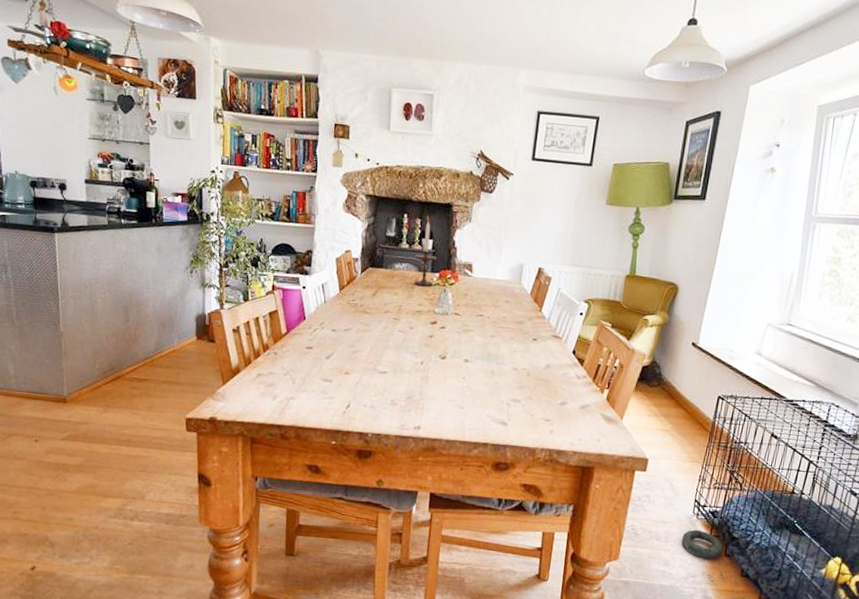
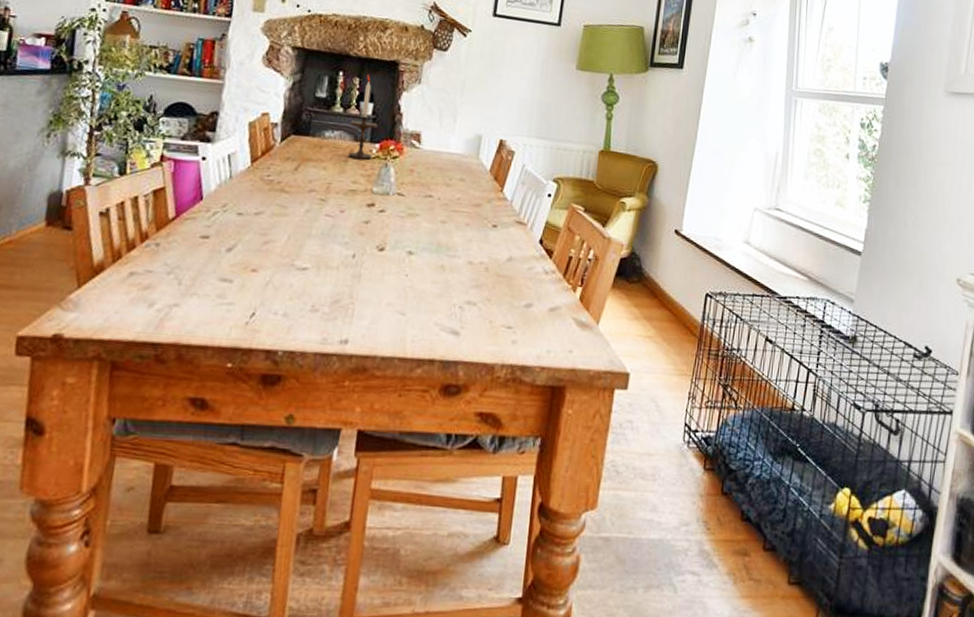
dog toy: present [681,529,724,560] -> none [671,462,720,501]

